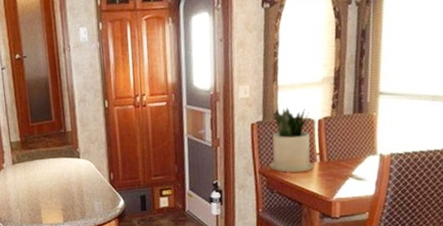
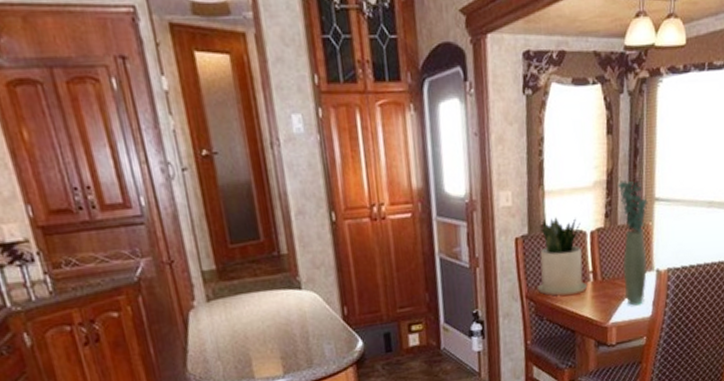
vase: none [344,73,373,185] -> present [617,176,648,306]

